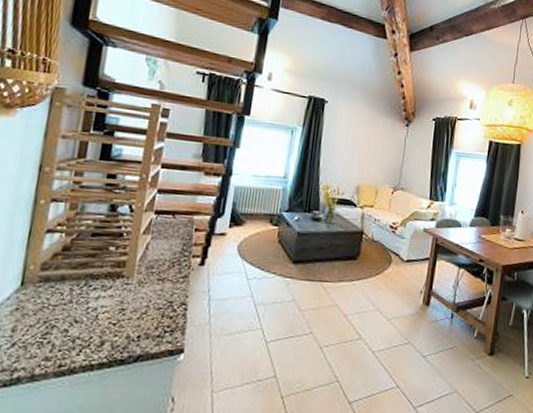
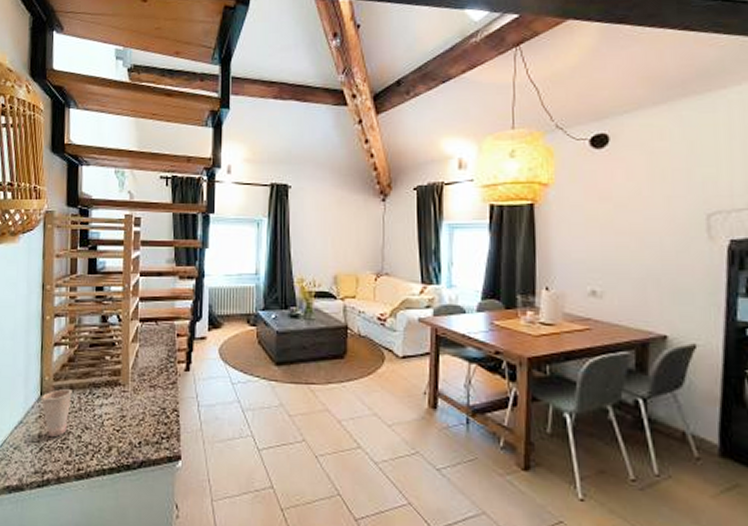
cup: none [20,278,64,332] -> present [40,388,72,438]

